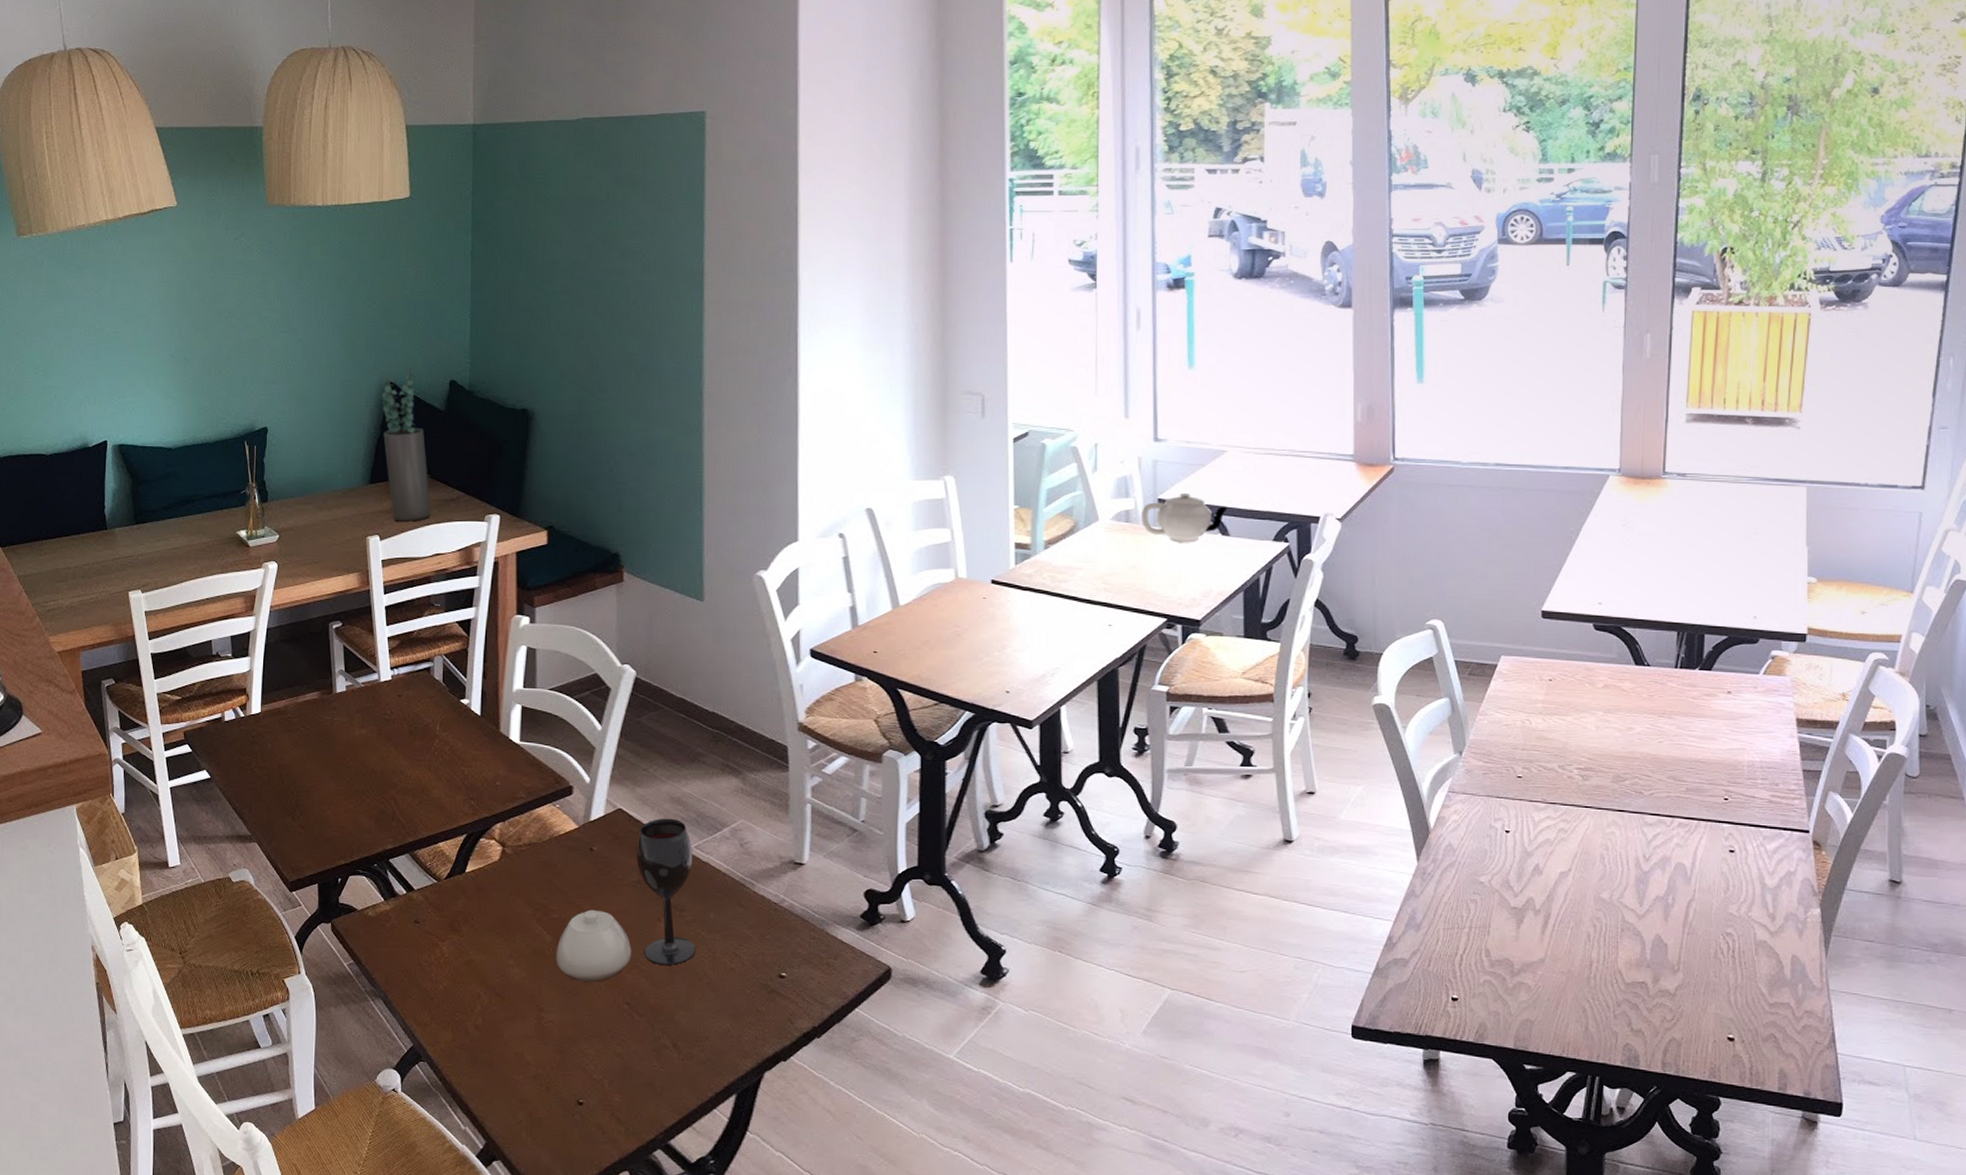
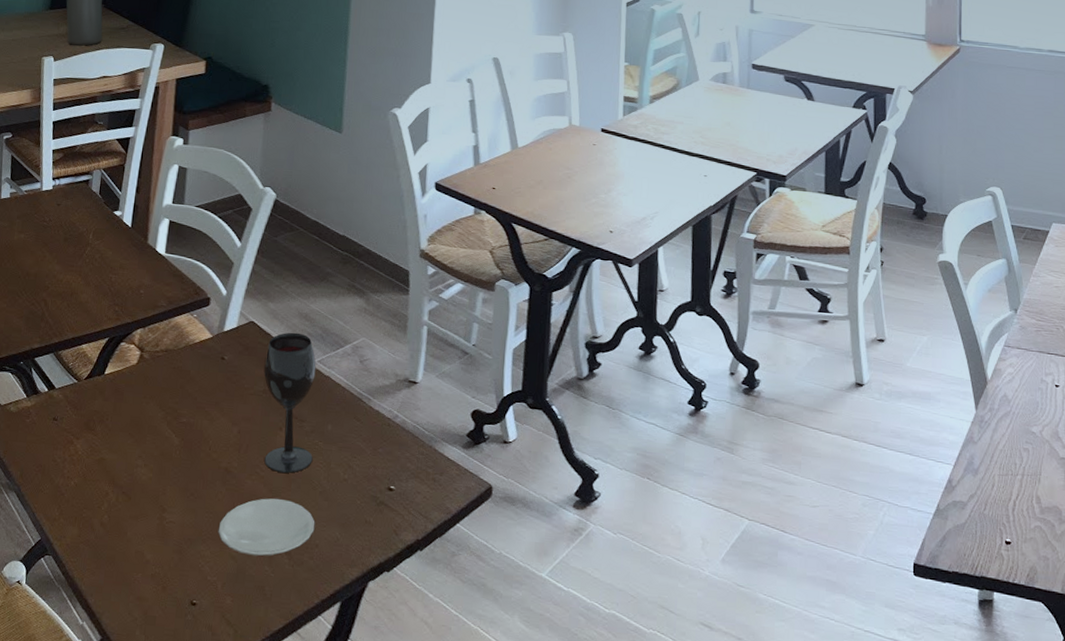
sugar bowl: present [556,909,632,982] -> none [181,415,254,486]
saucer: none [600,991,704,1052] -> present [218,498,316,557]
teapot: present [1142,492,1228,543] -> none [737,60,814,106]

